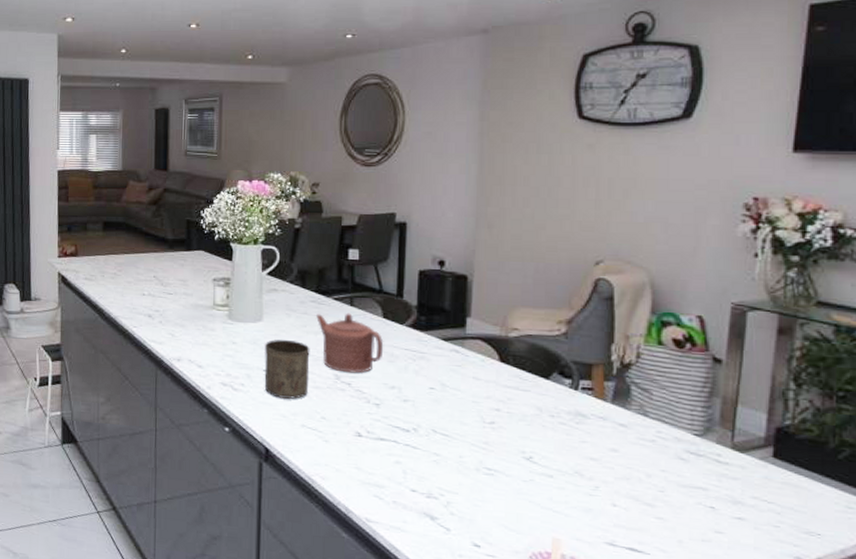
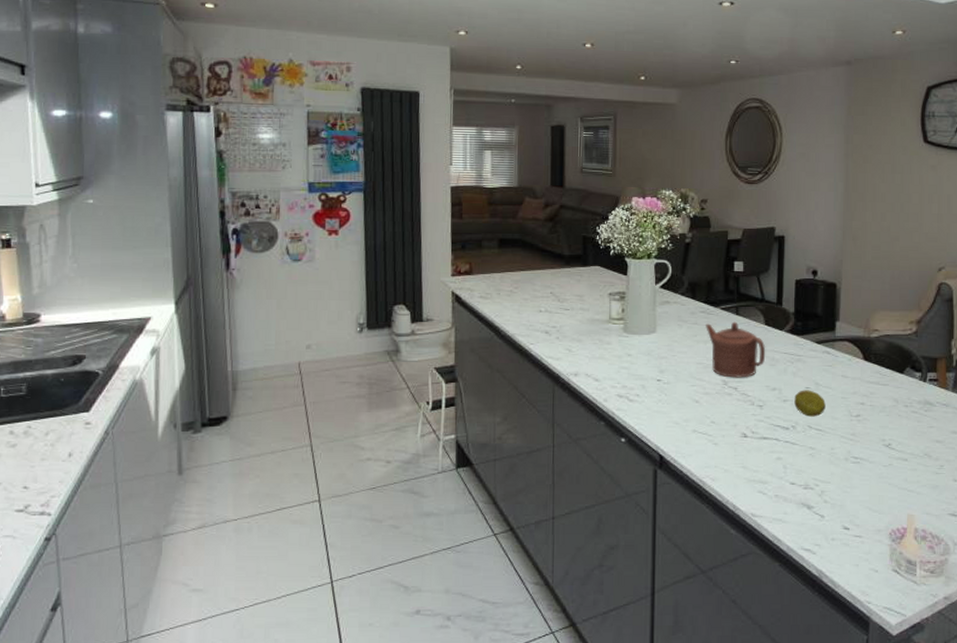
cup: present [264,339,310,399] -> none [658,349,700,406]
fruit: none [416,390,453,421] -> present [794,390,826,417]

